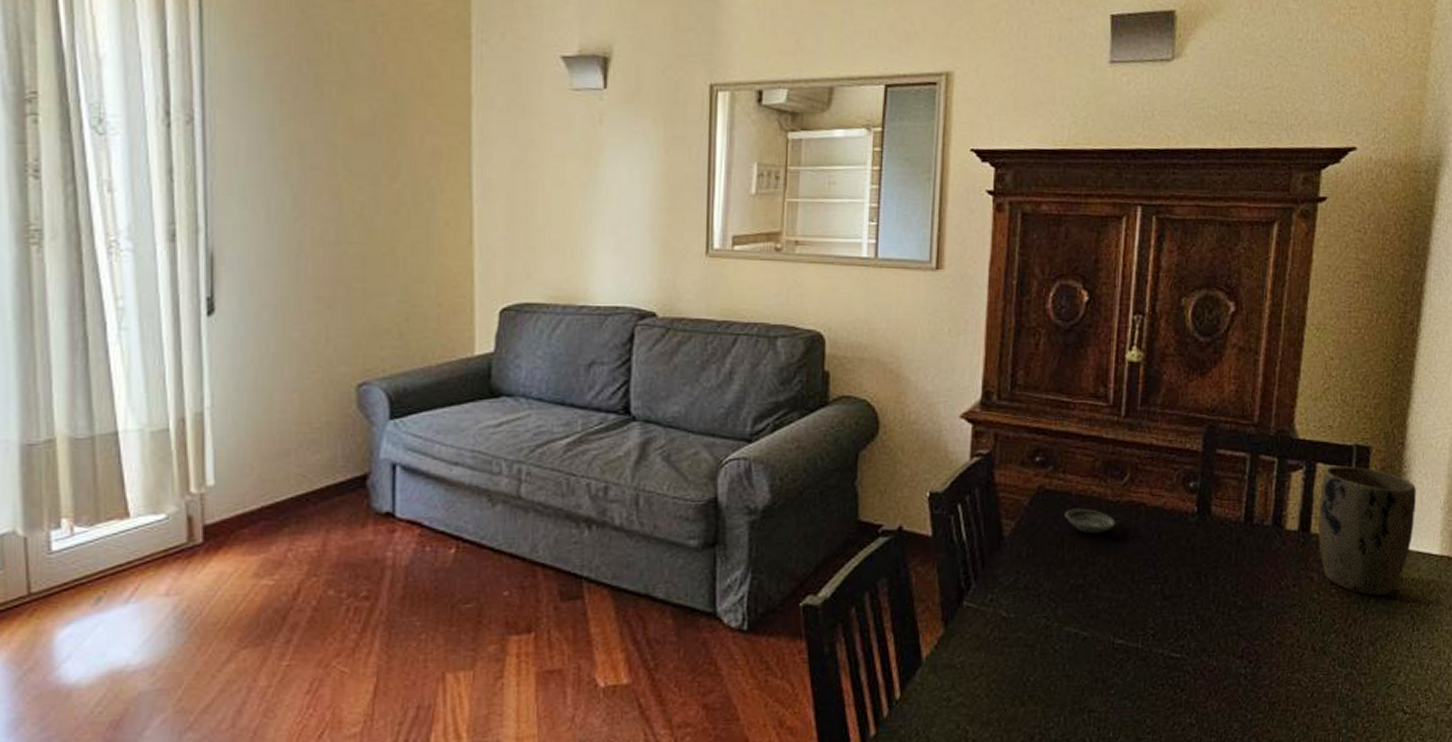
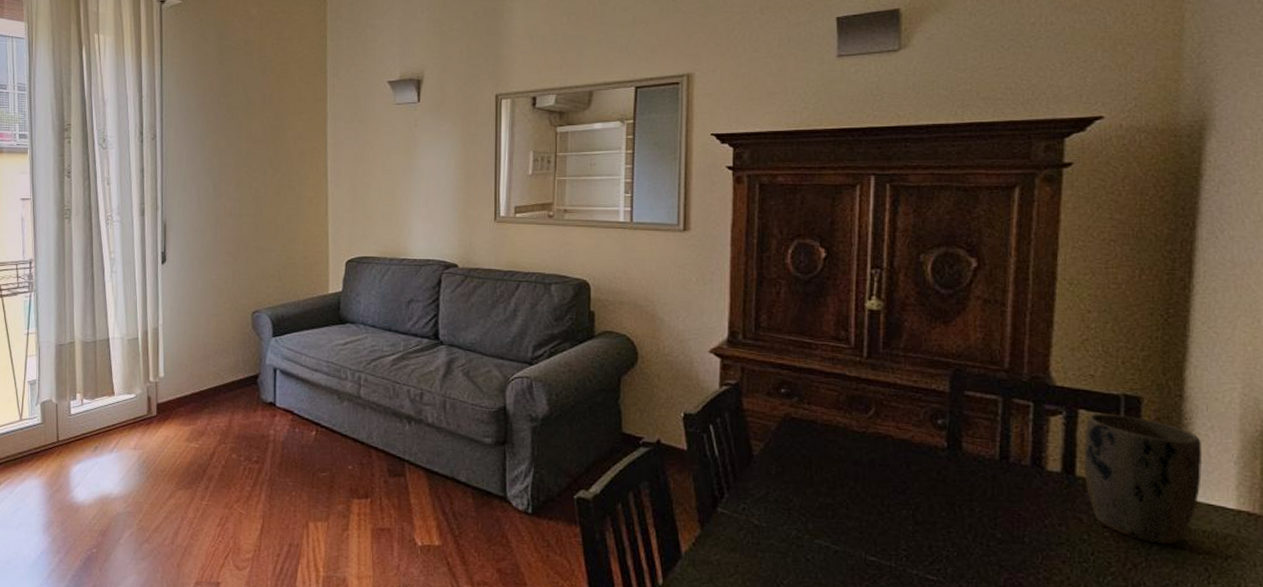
saucer: present [1064,508,1116,534] -> none [811,435,862,460]

